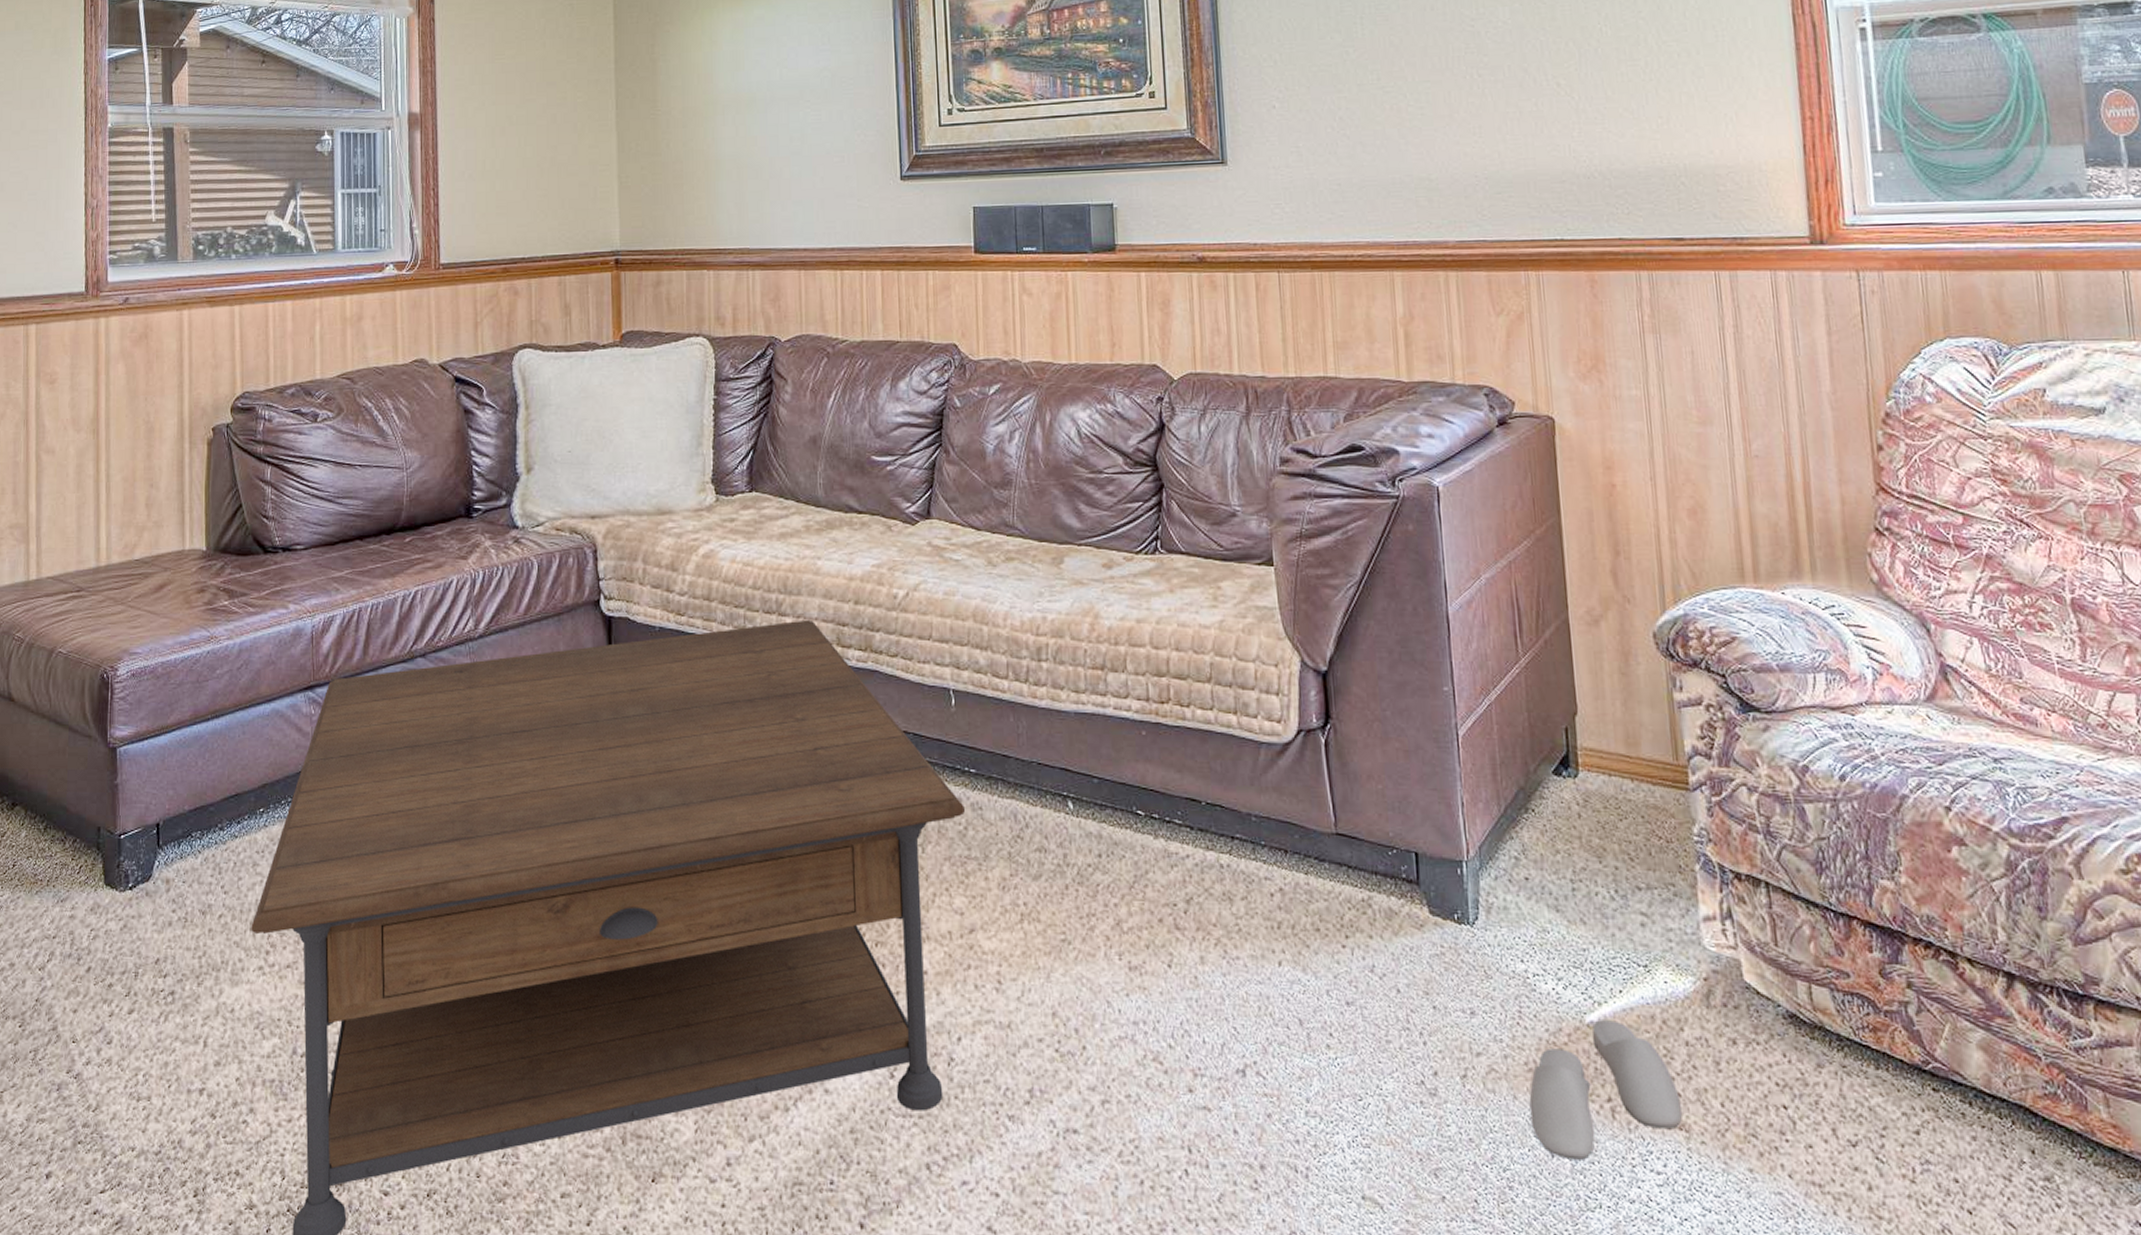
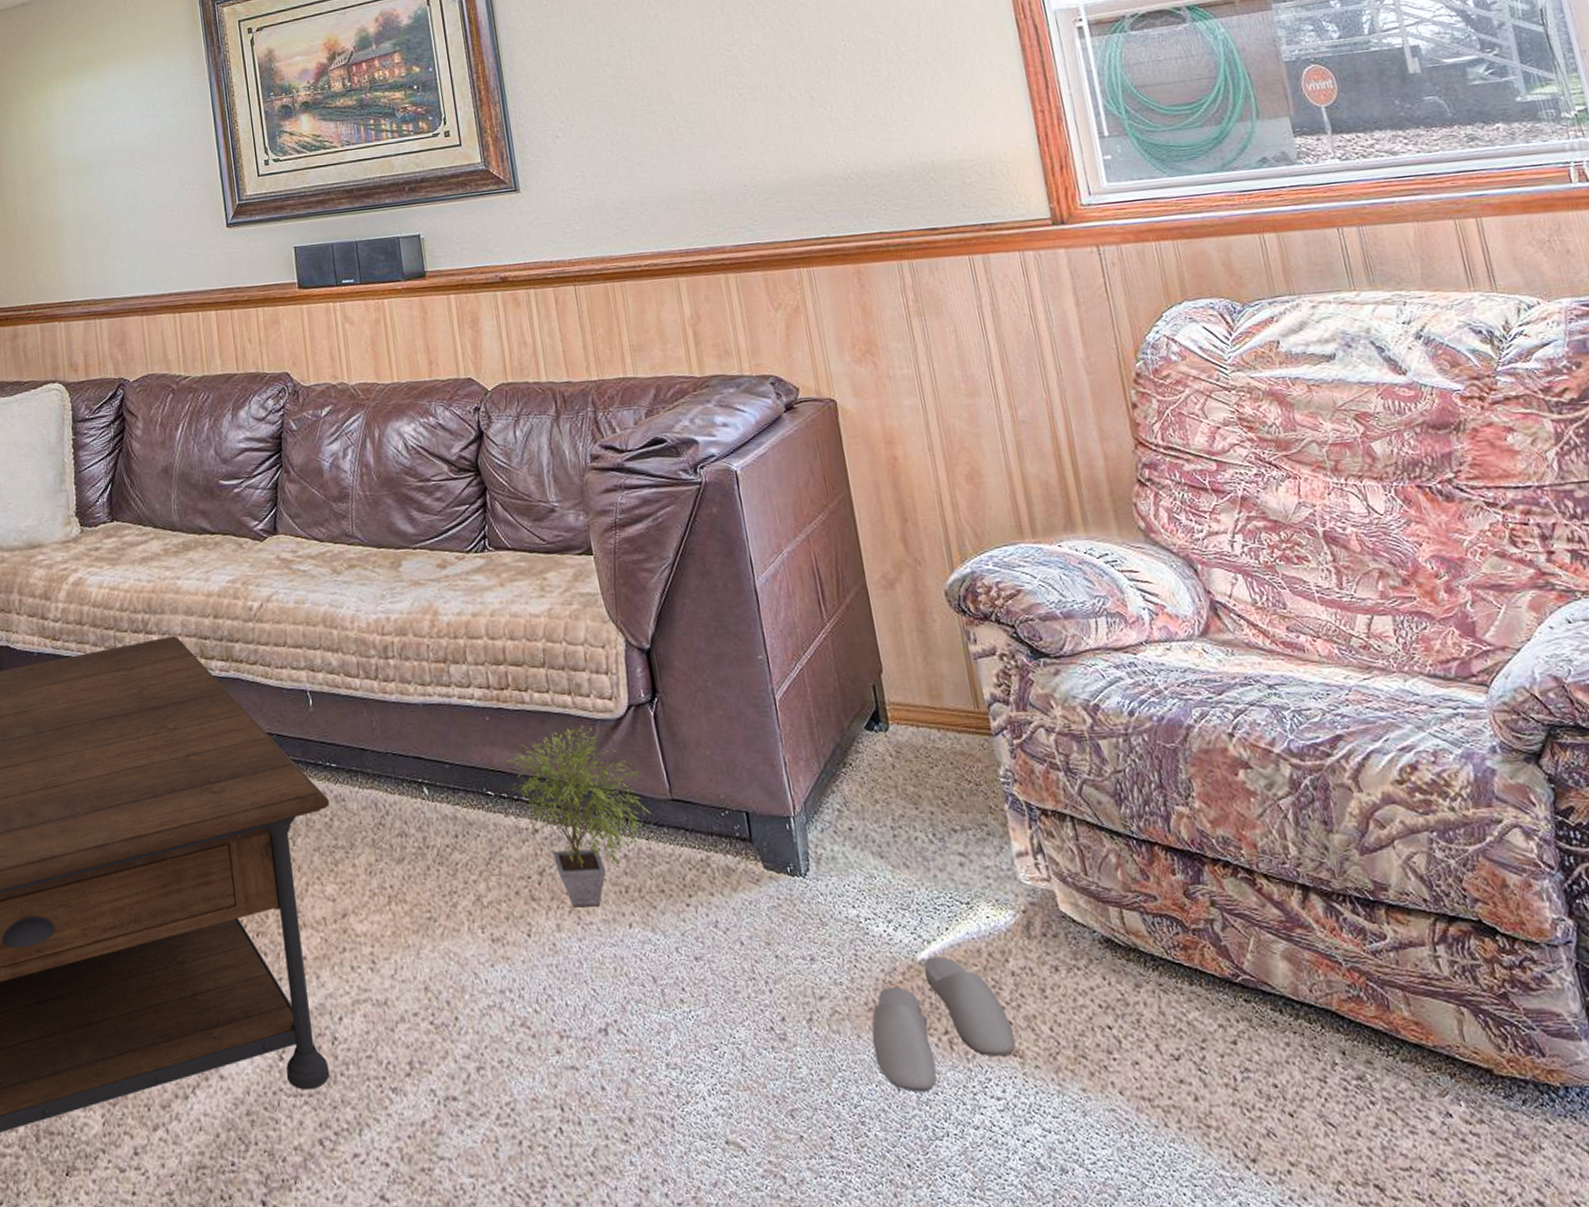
potted plant: none [1160,747,1313,941] -> present [506,724,651,908]

